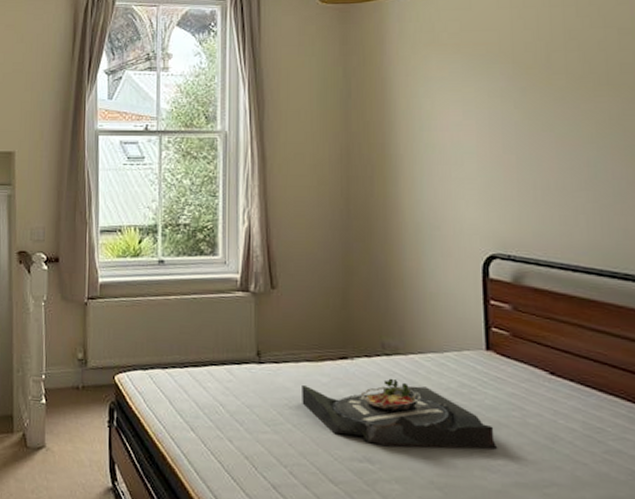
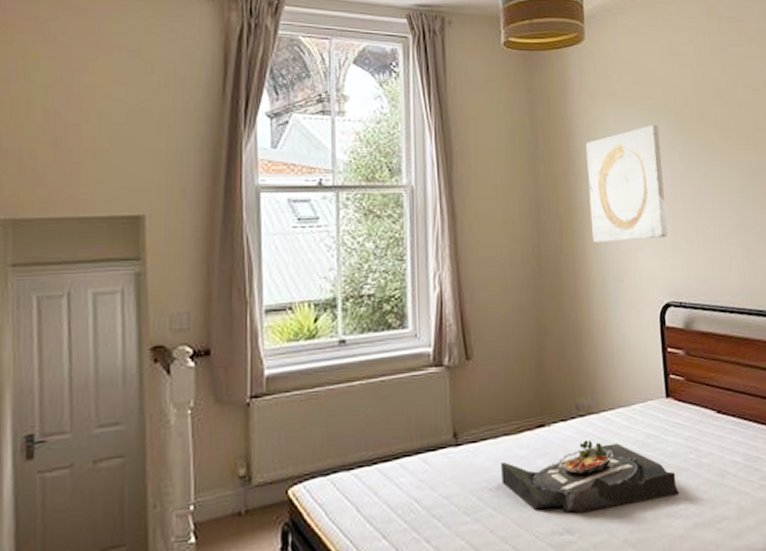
wall art: none [403,72,496,190] -> present [585,125,667,244]

